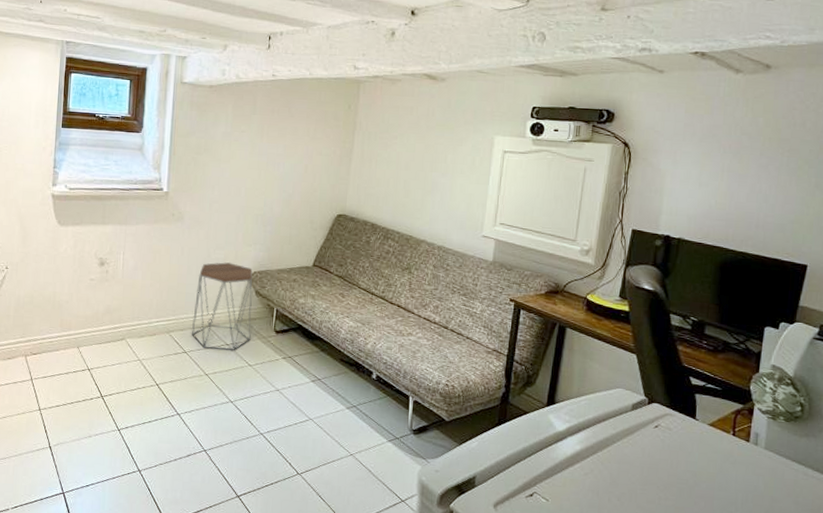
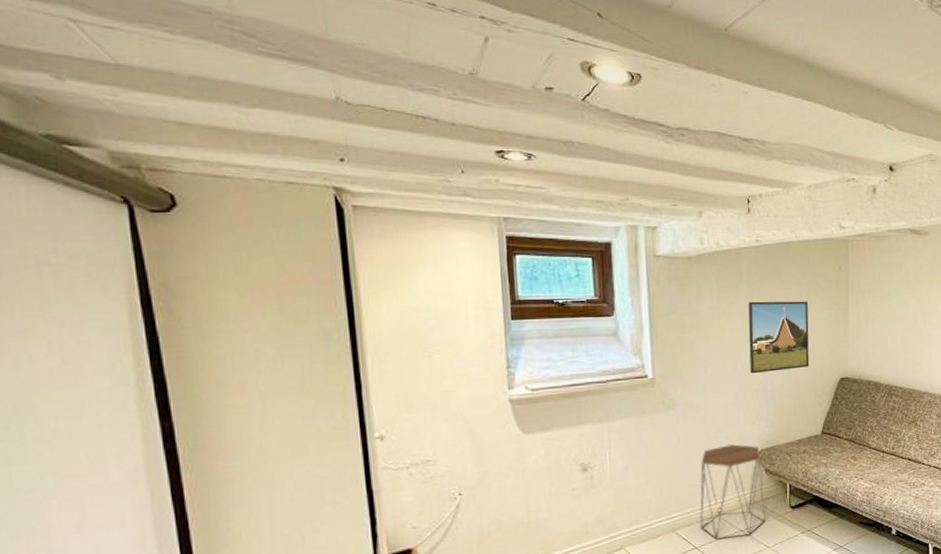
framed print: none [253,131,314,200] -> present [748,301,810,374]

